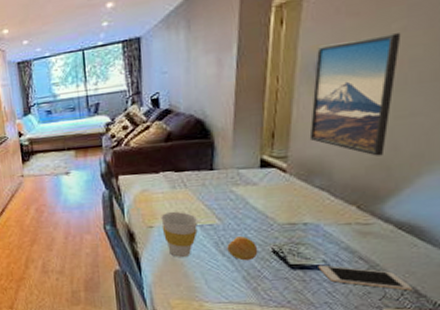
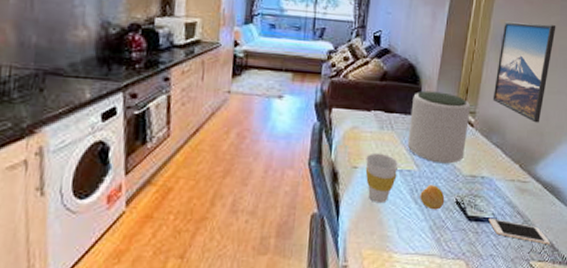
plant pot: none [204,141,281,215] -> present [407,90,471,164]

